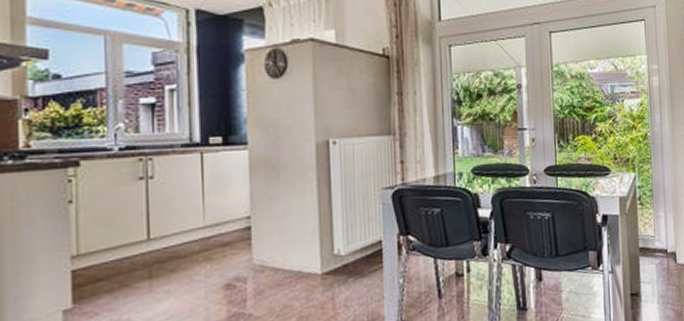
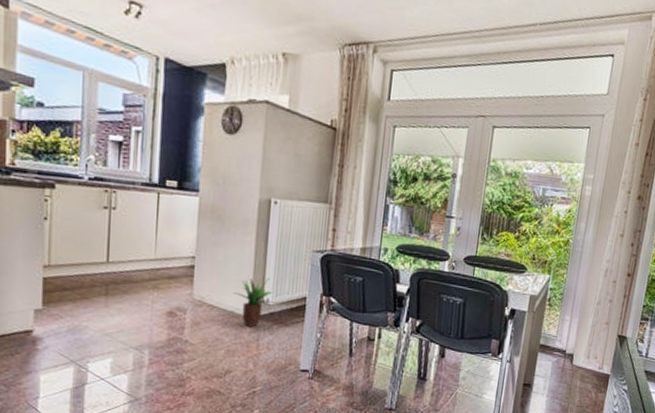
potted plant: none [299,226,348,286] -> present [233,278,276,327]

